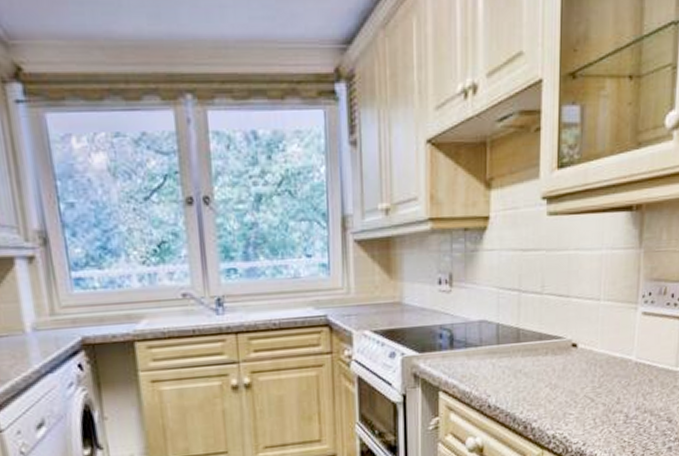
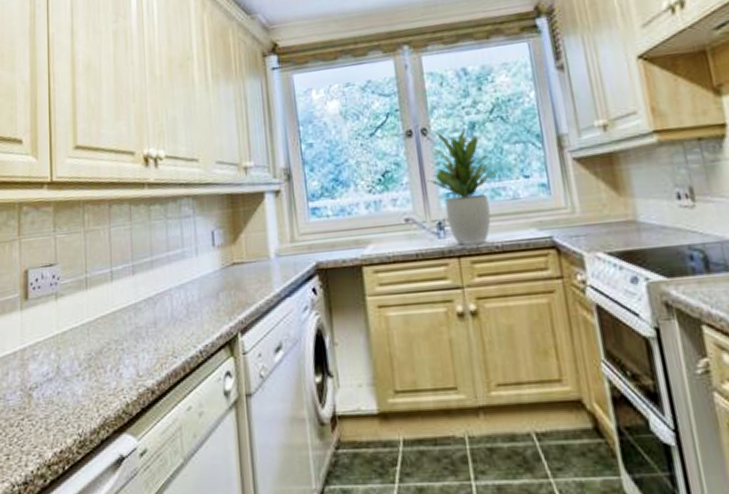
potted plant: none [206,199,281,323] -> present [425,127,497,246]

